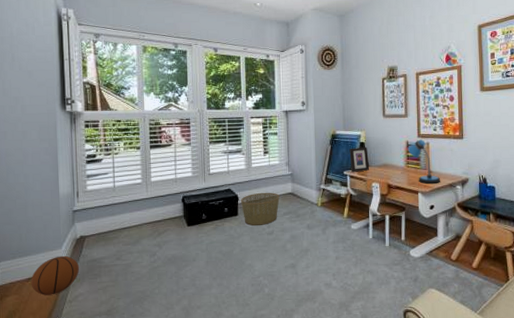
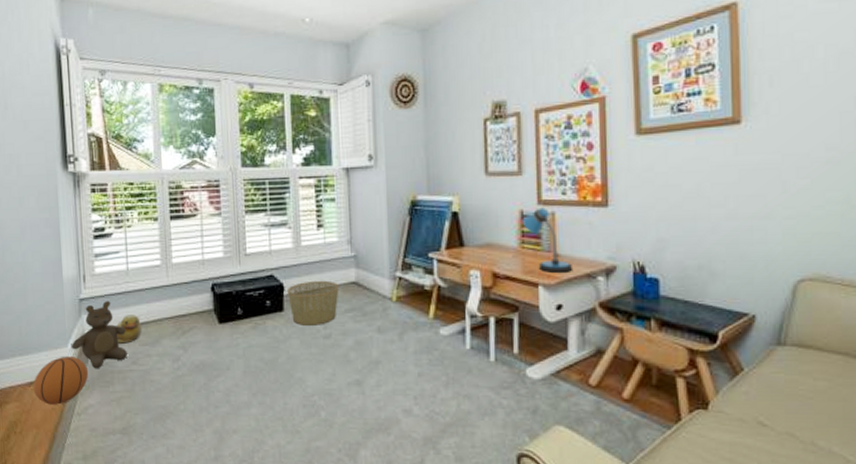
teddy bear: none [65,212,113,265] -> present [71,301,127,369]
rubber duck: none [104,222,126,244] -> present [116,315,142,344]
picture frame: present [349,147,369,172] -> none [436,219,465,255]

